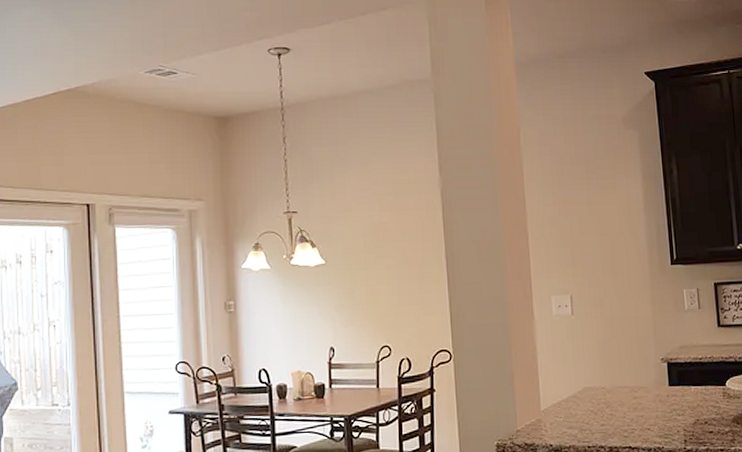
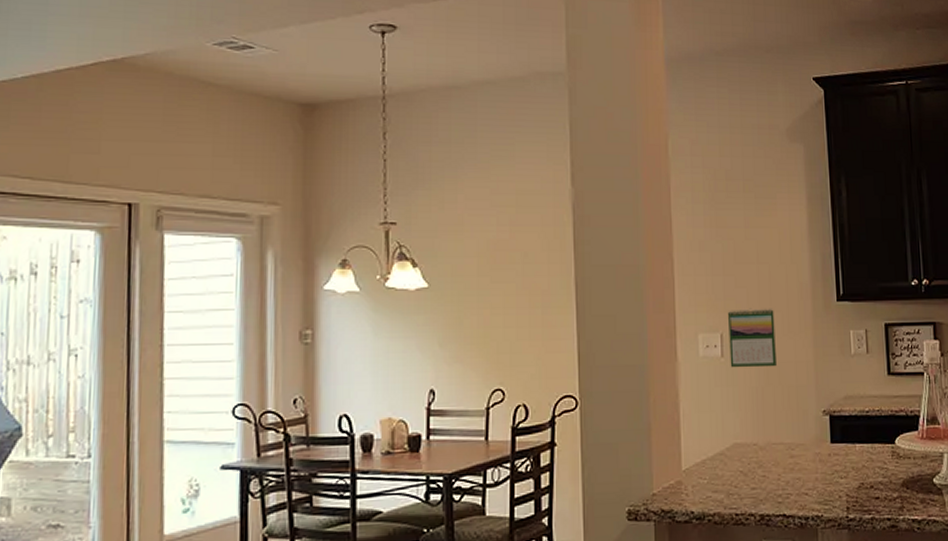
calendar: none [576,272,621,324] -> present [728,308,778,368]

